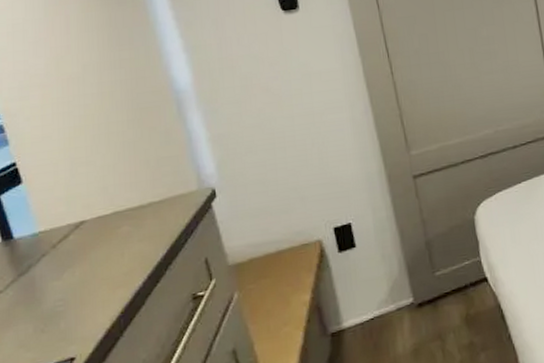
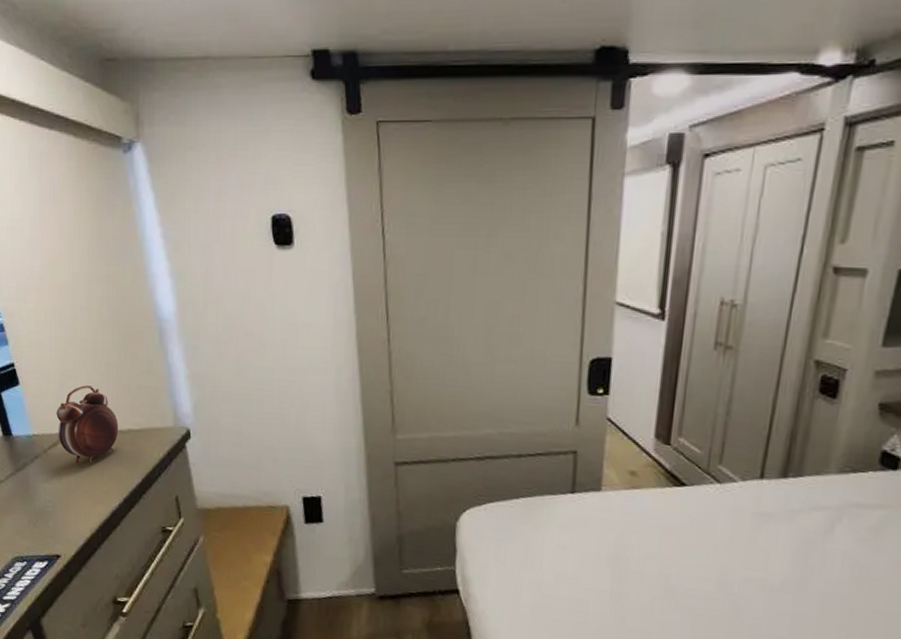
alarm clock: none [67,168,139,252] -> present [56,385,119,464]

